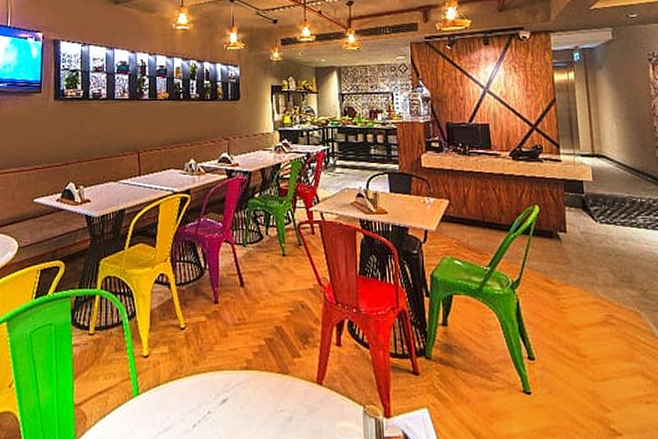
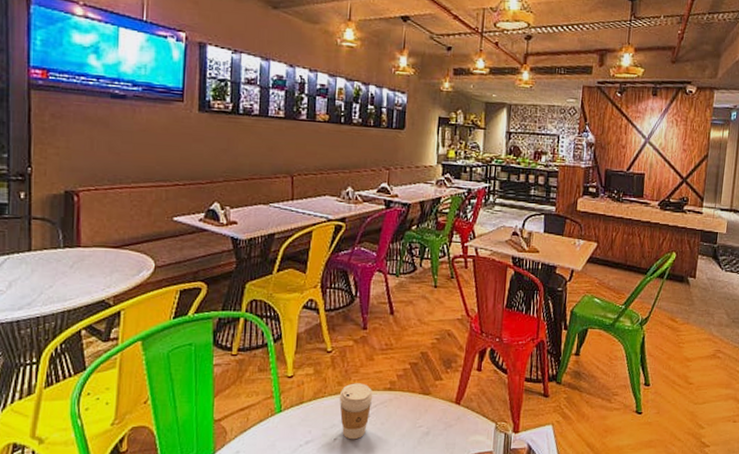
coffee cup: none [195,362,230,426] -> present [339,383,373,440]

